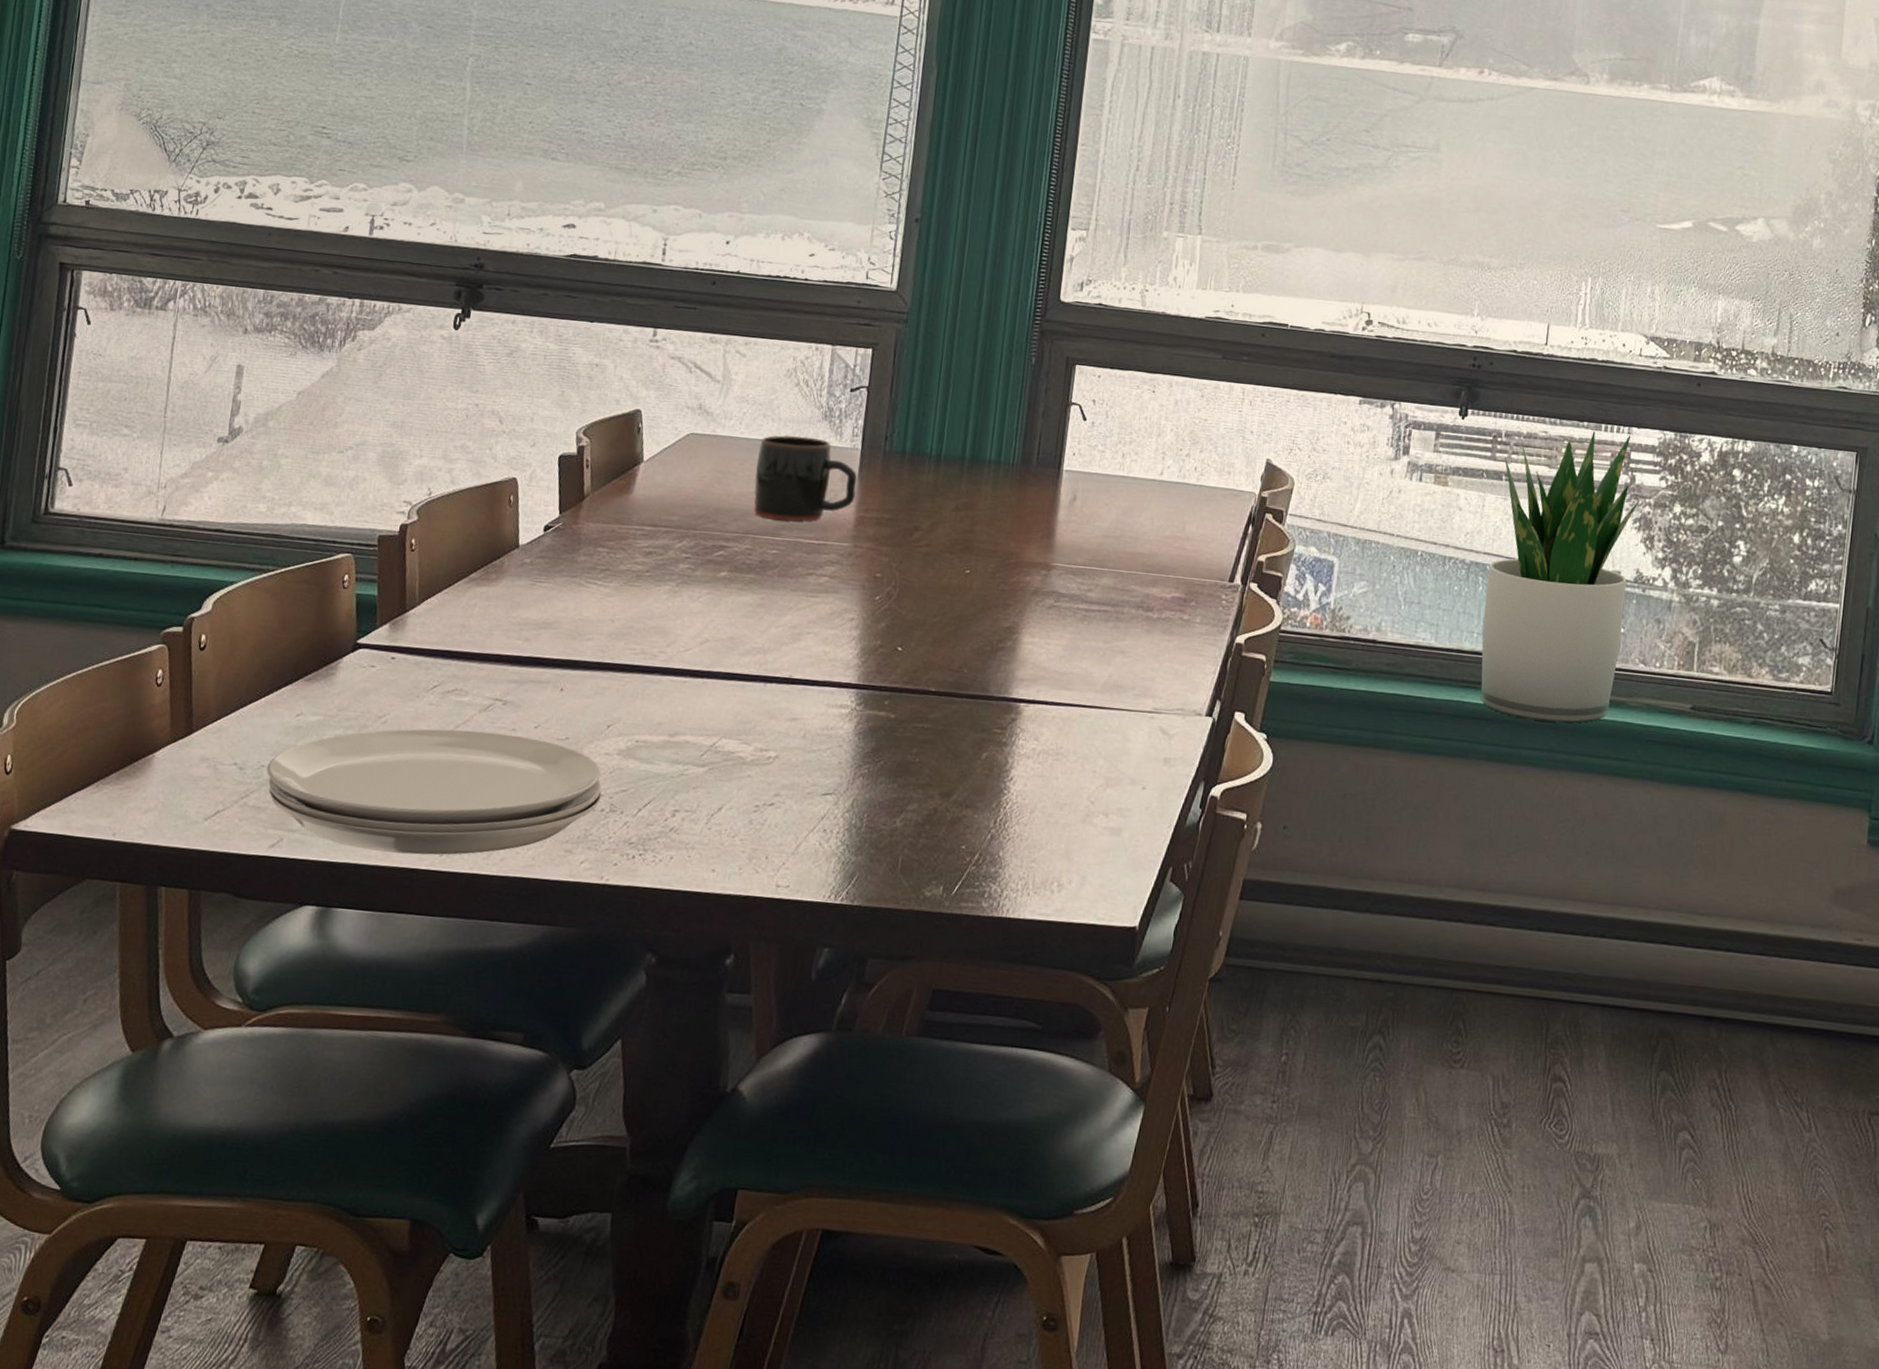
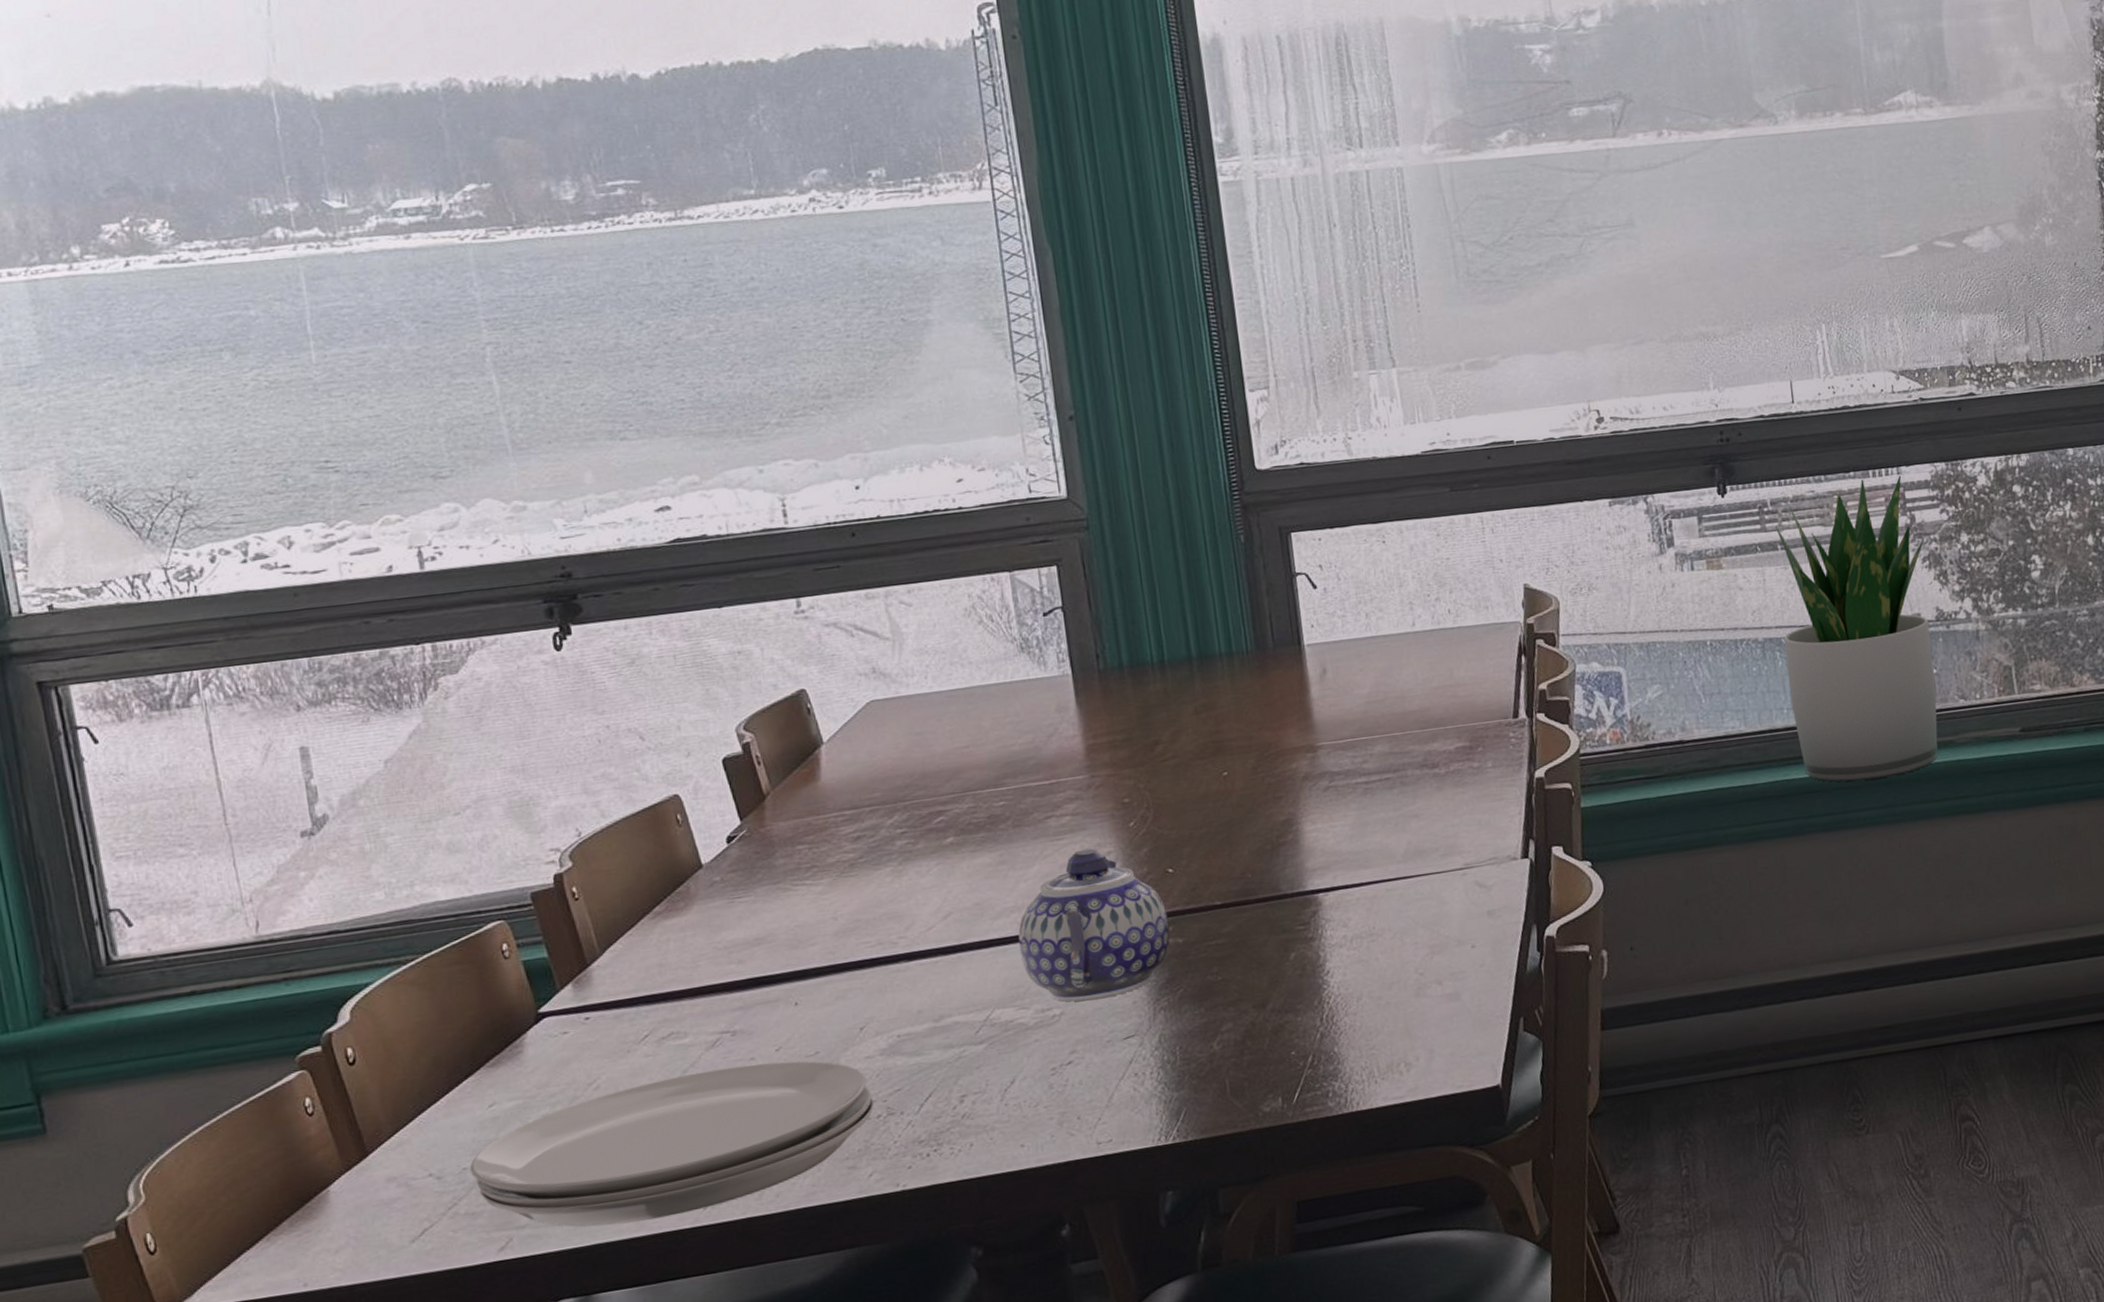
mug: present [753,435,858,521] -> none [954,673,1079,770]
teapot: none [755,610,888,753] -> present [1018,848,1171,1002]

